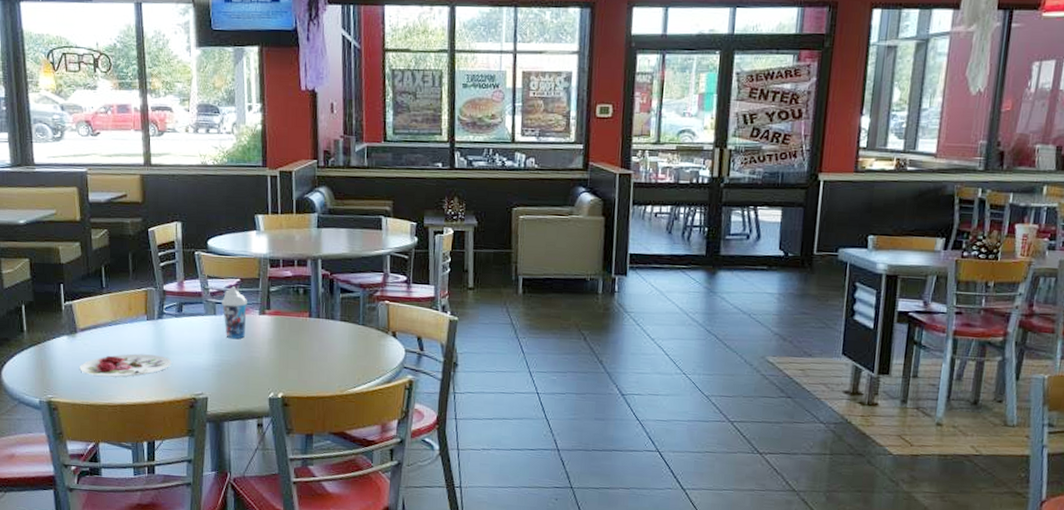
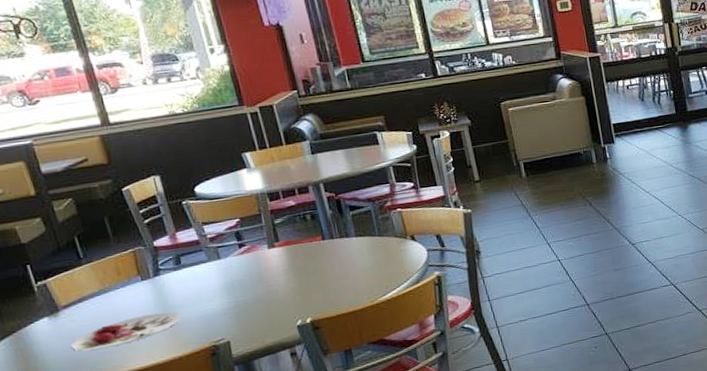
beverage cup: present [222,286,247,339] -> none [224,227,258,279]

